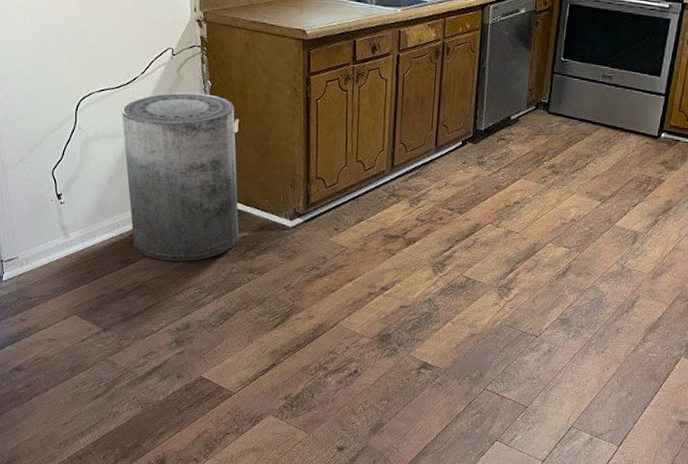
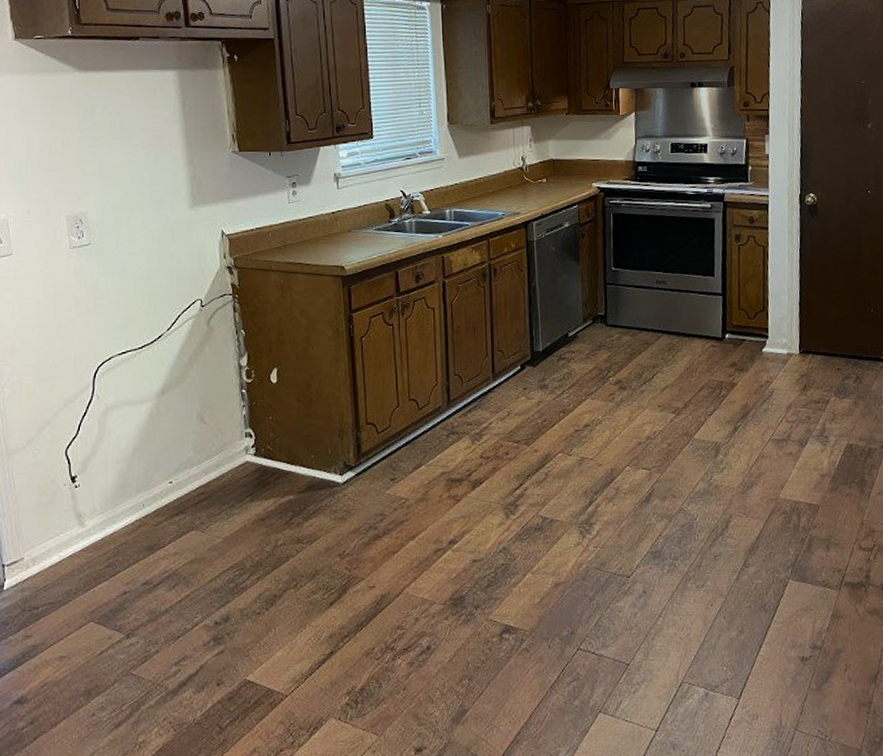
trash can: present [121,92,239,262] -> none [145,344,283,541]

